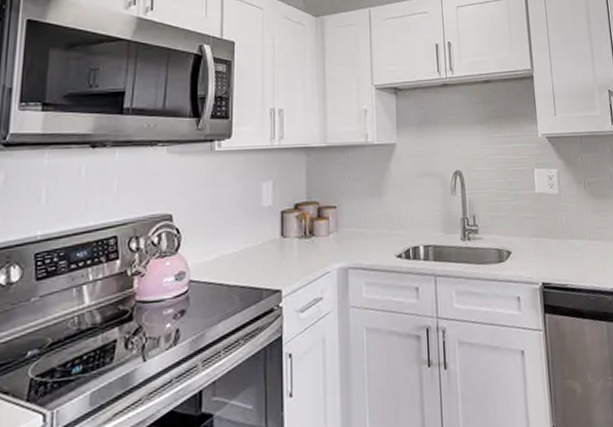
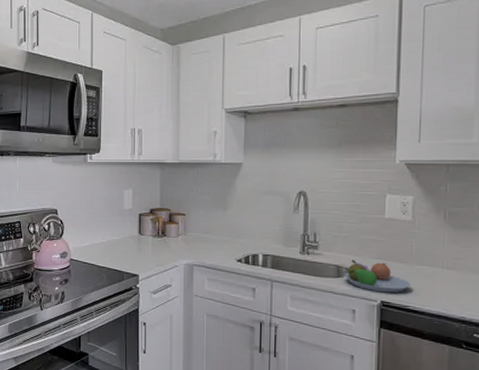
fruit bowl: none [505,240,566,274] -> present [343,259,411,293]

